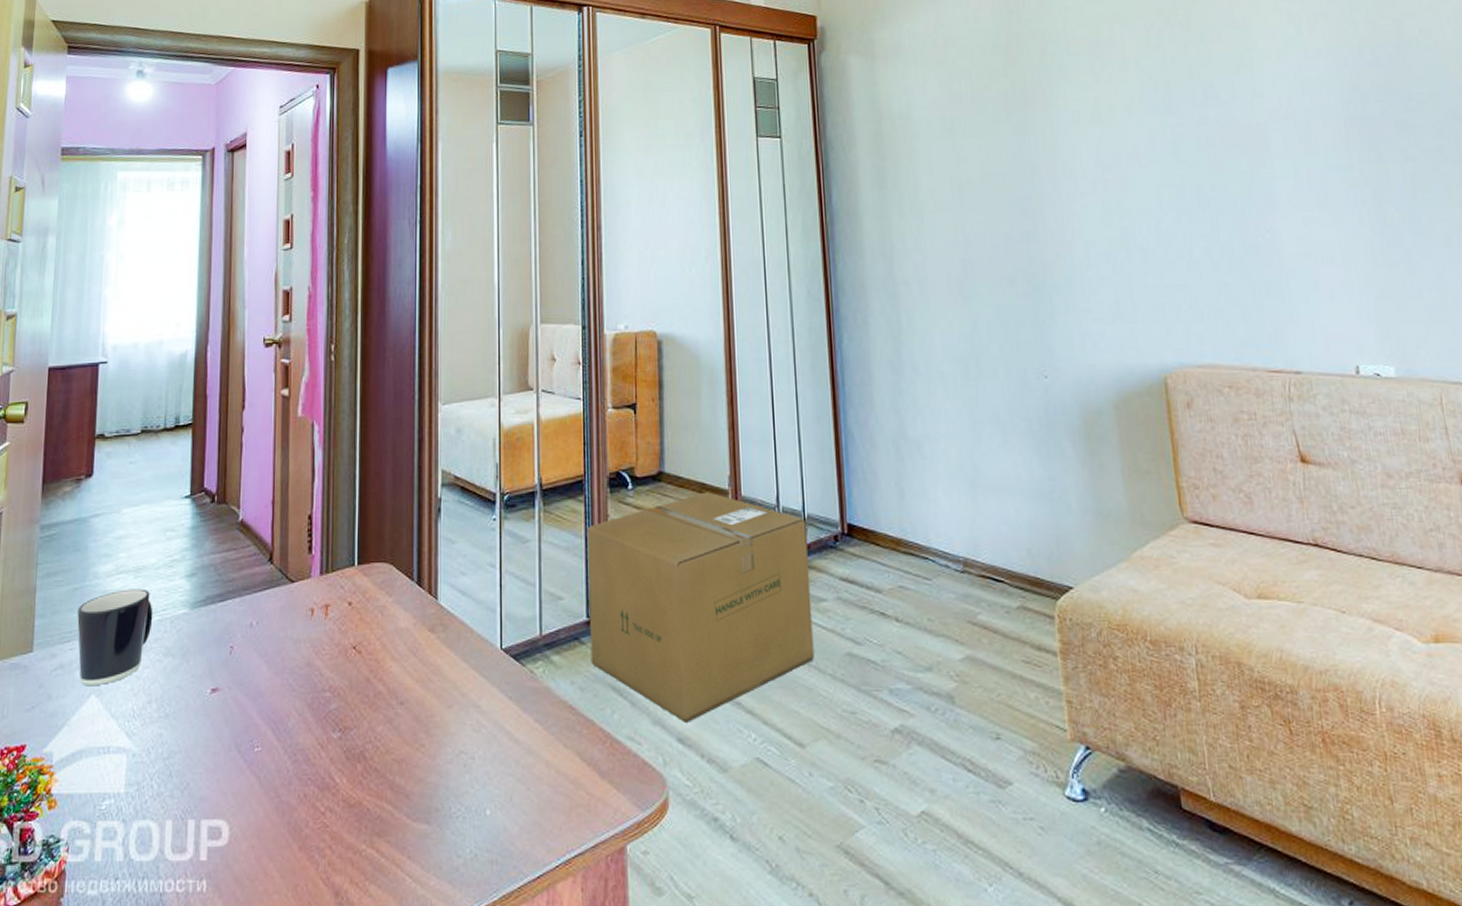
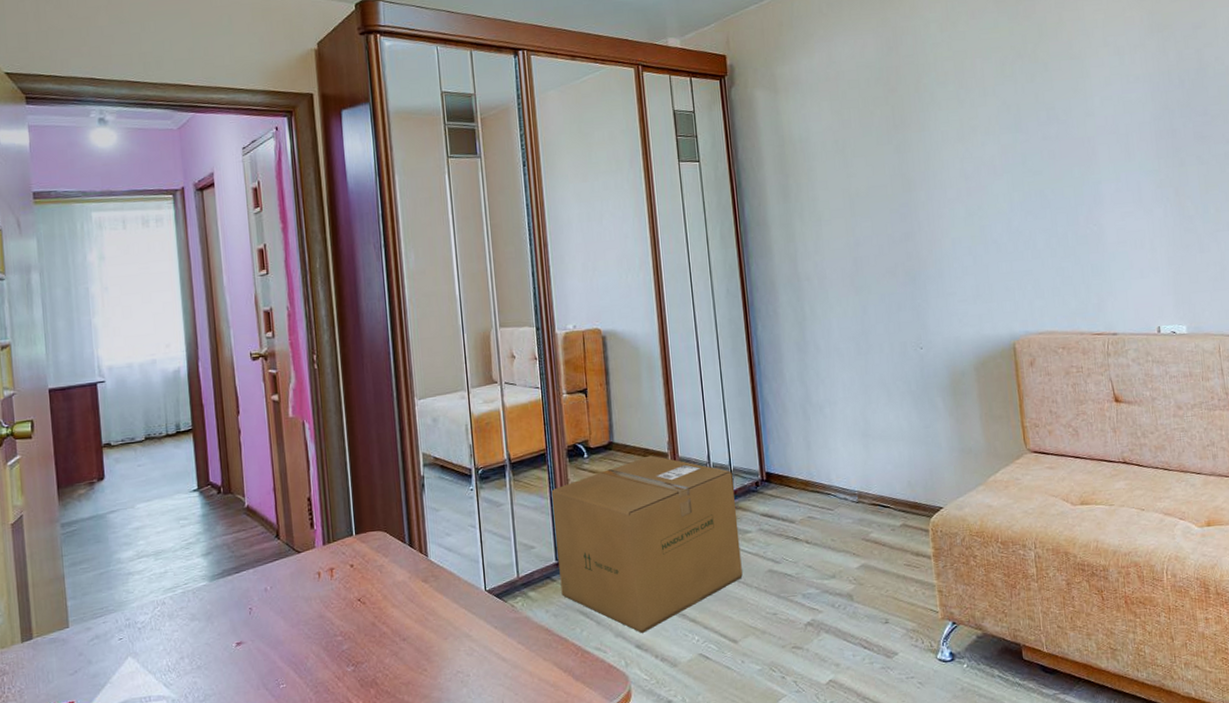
mug: present [77,588,153,686] -> none [106,568,177,650]

